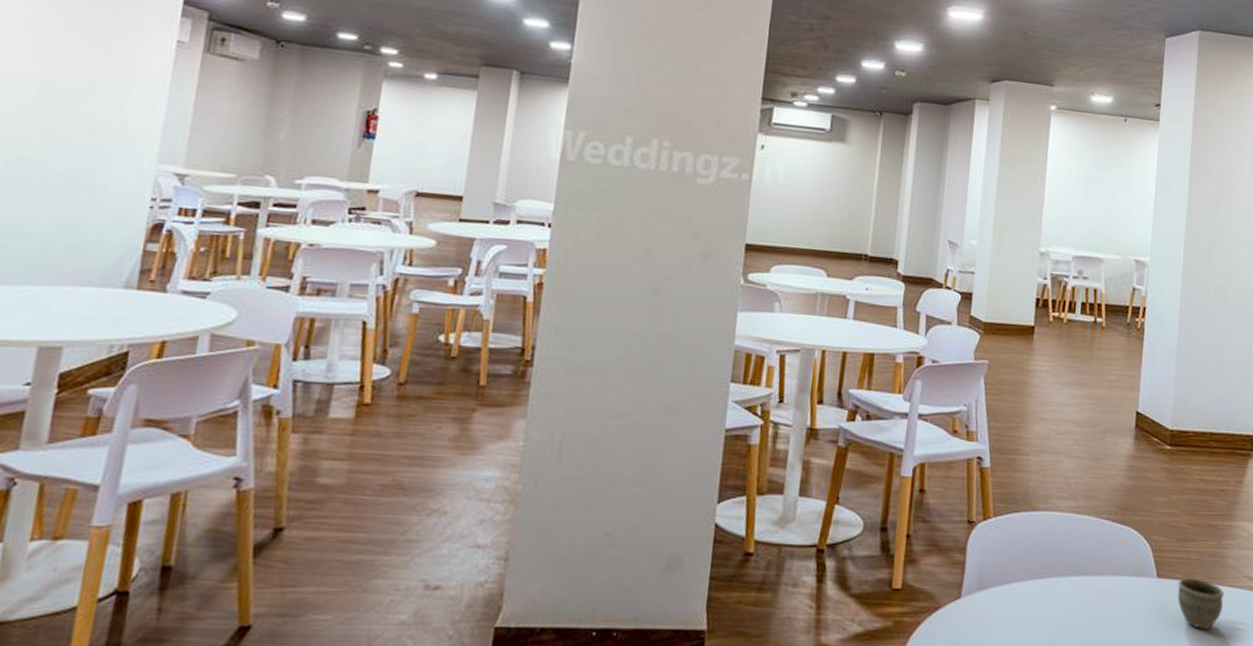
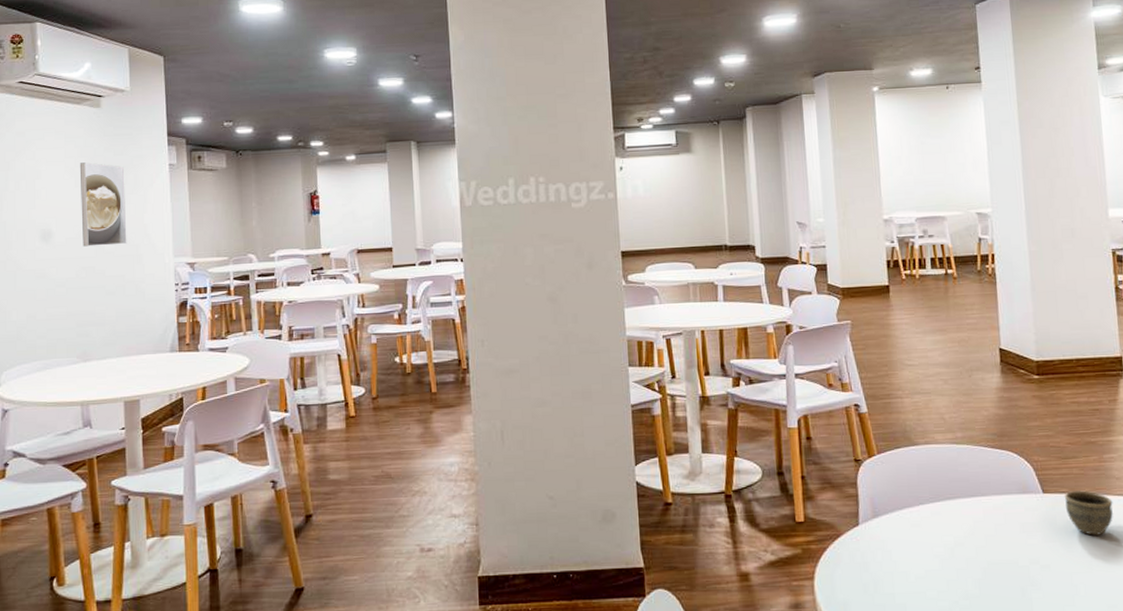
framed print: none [23,16,110,136] -> present [79,162,127,247]

